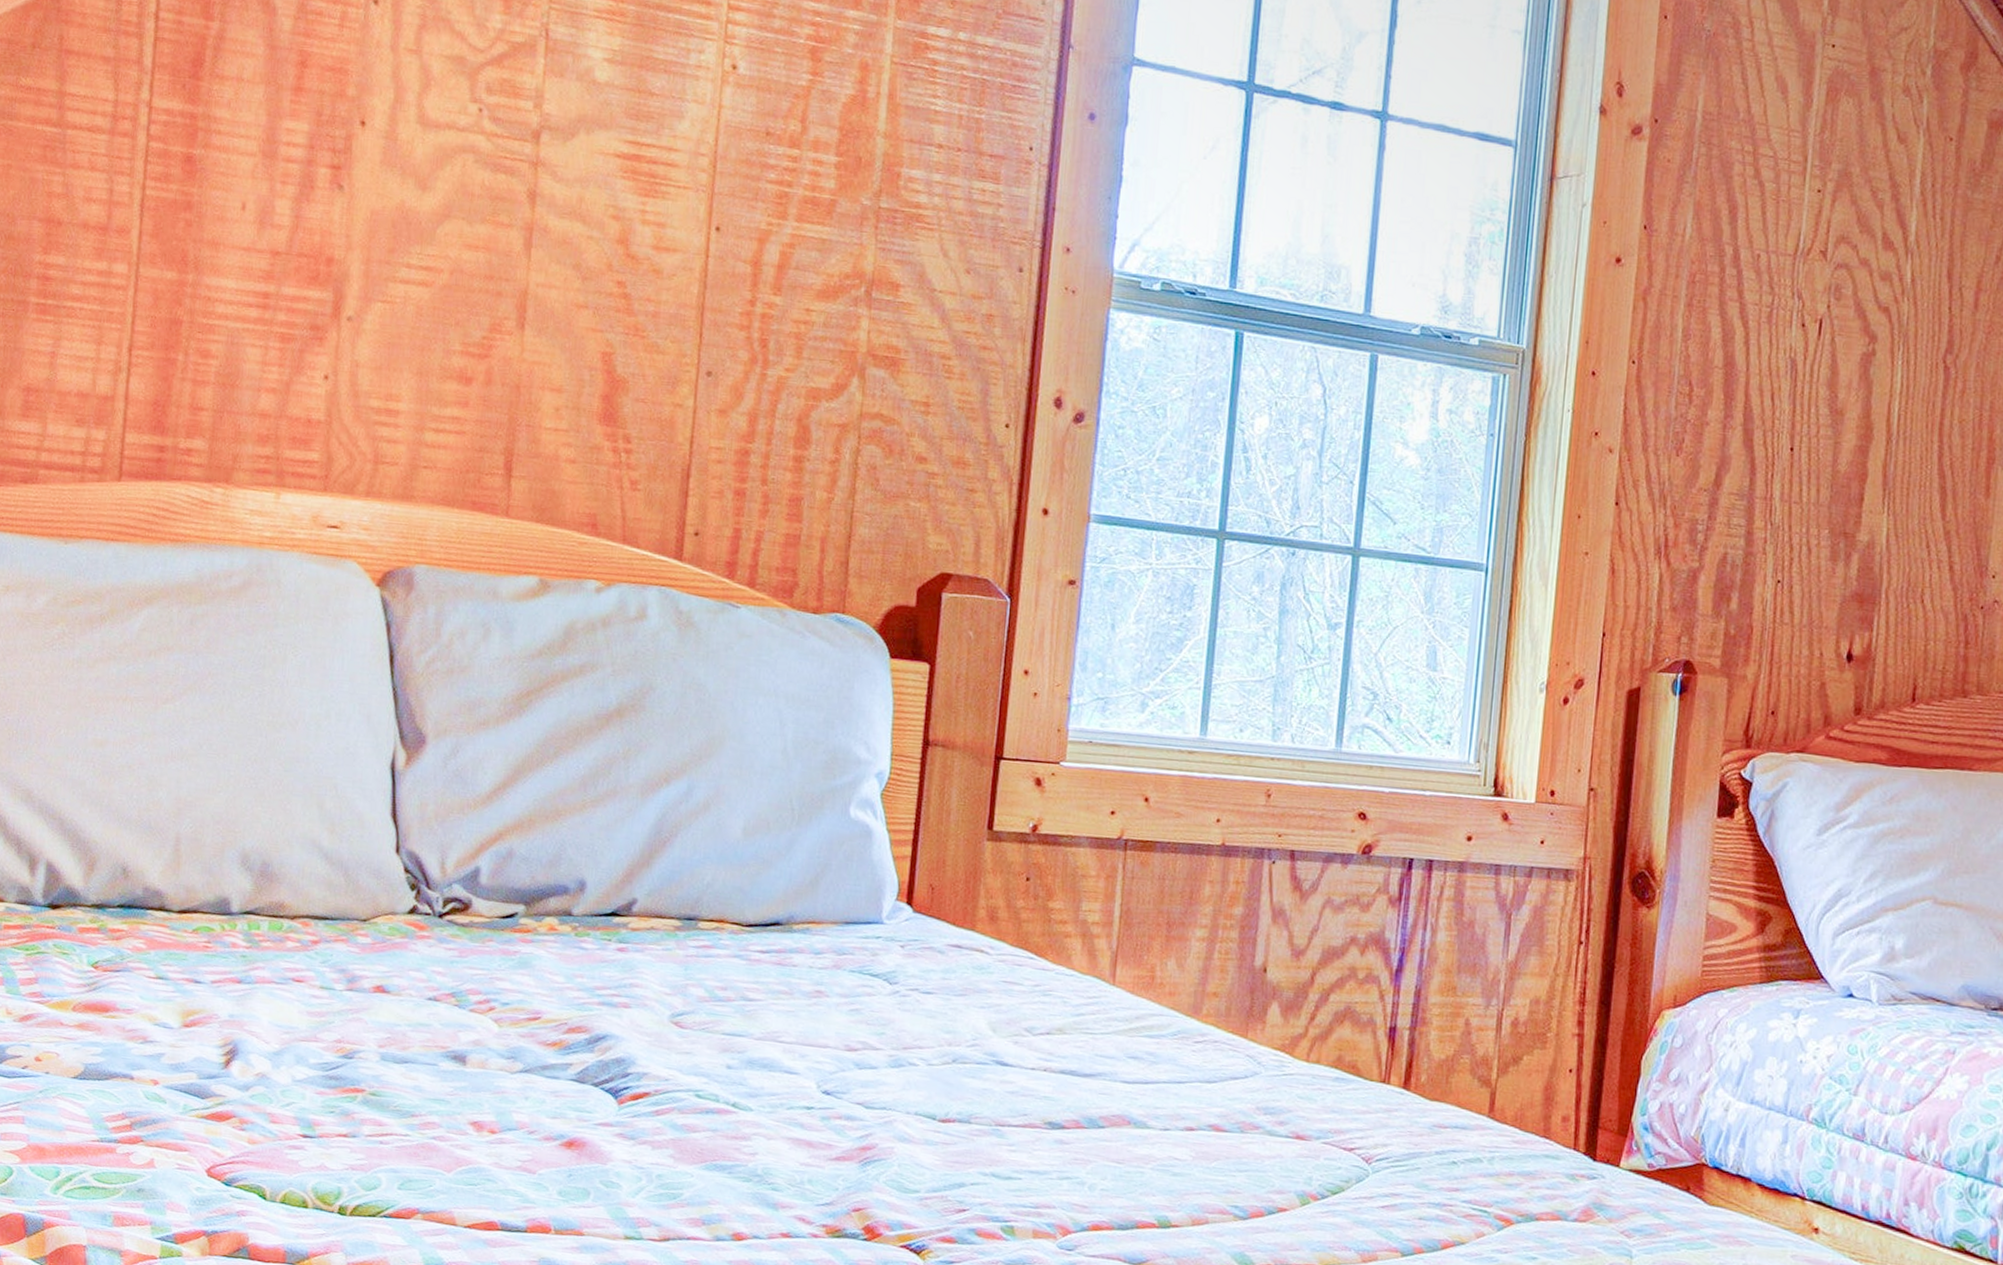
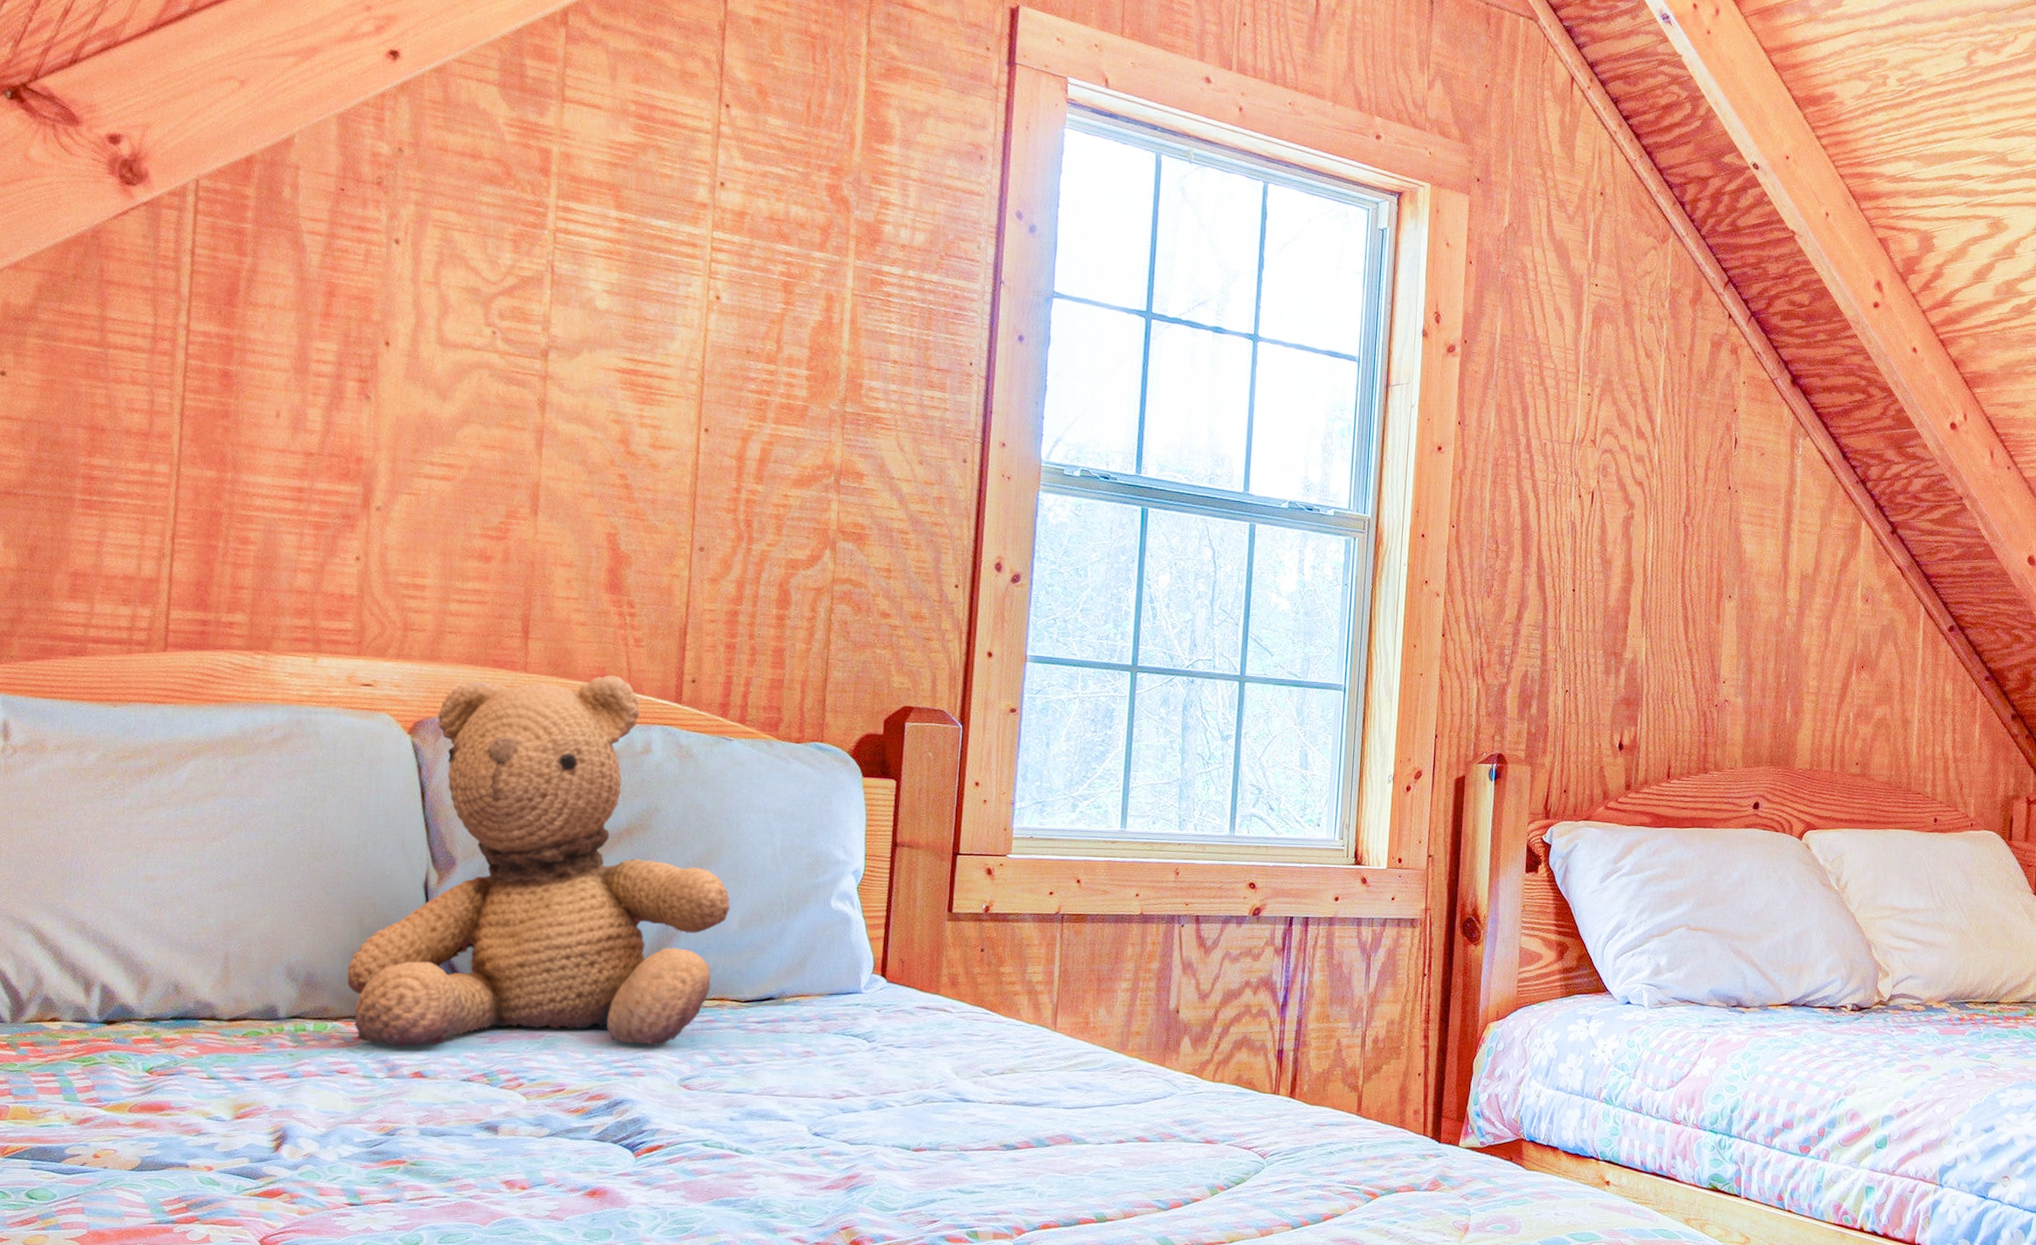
teddy bear: none [305,523,733,971] -> present [347,675,730,1047]

